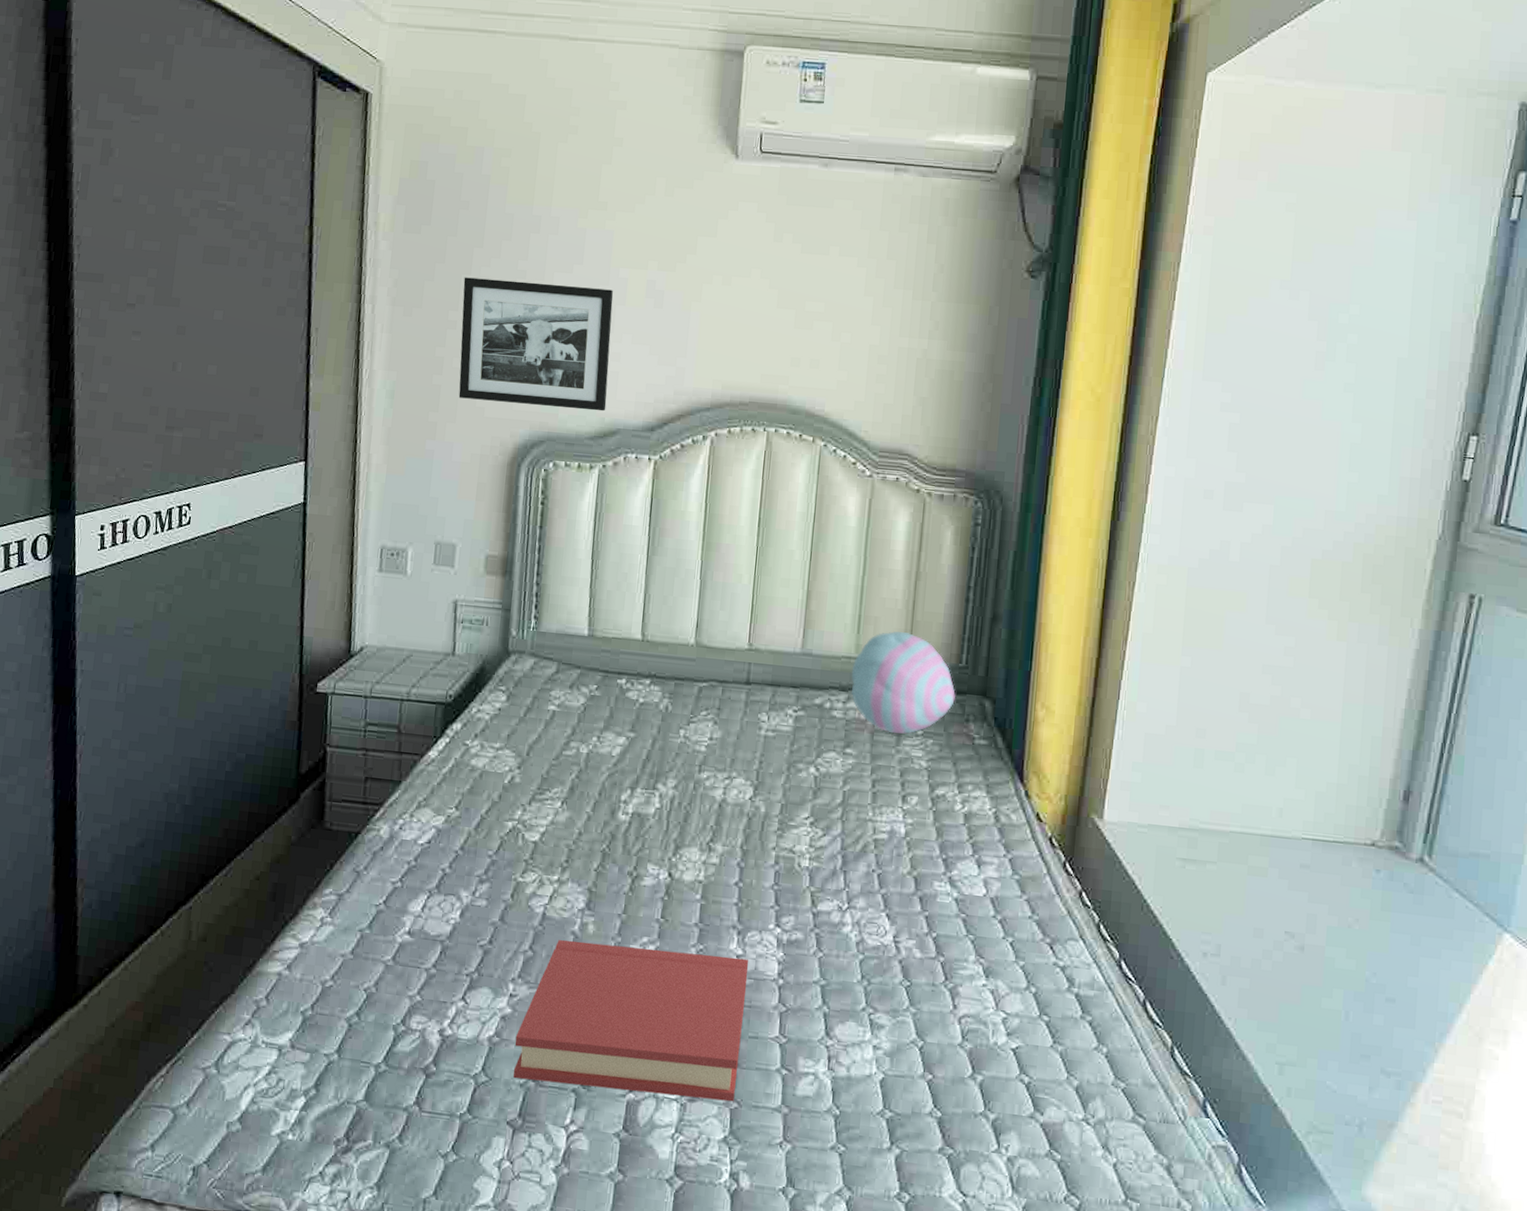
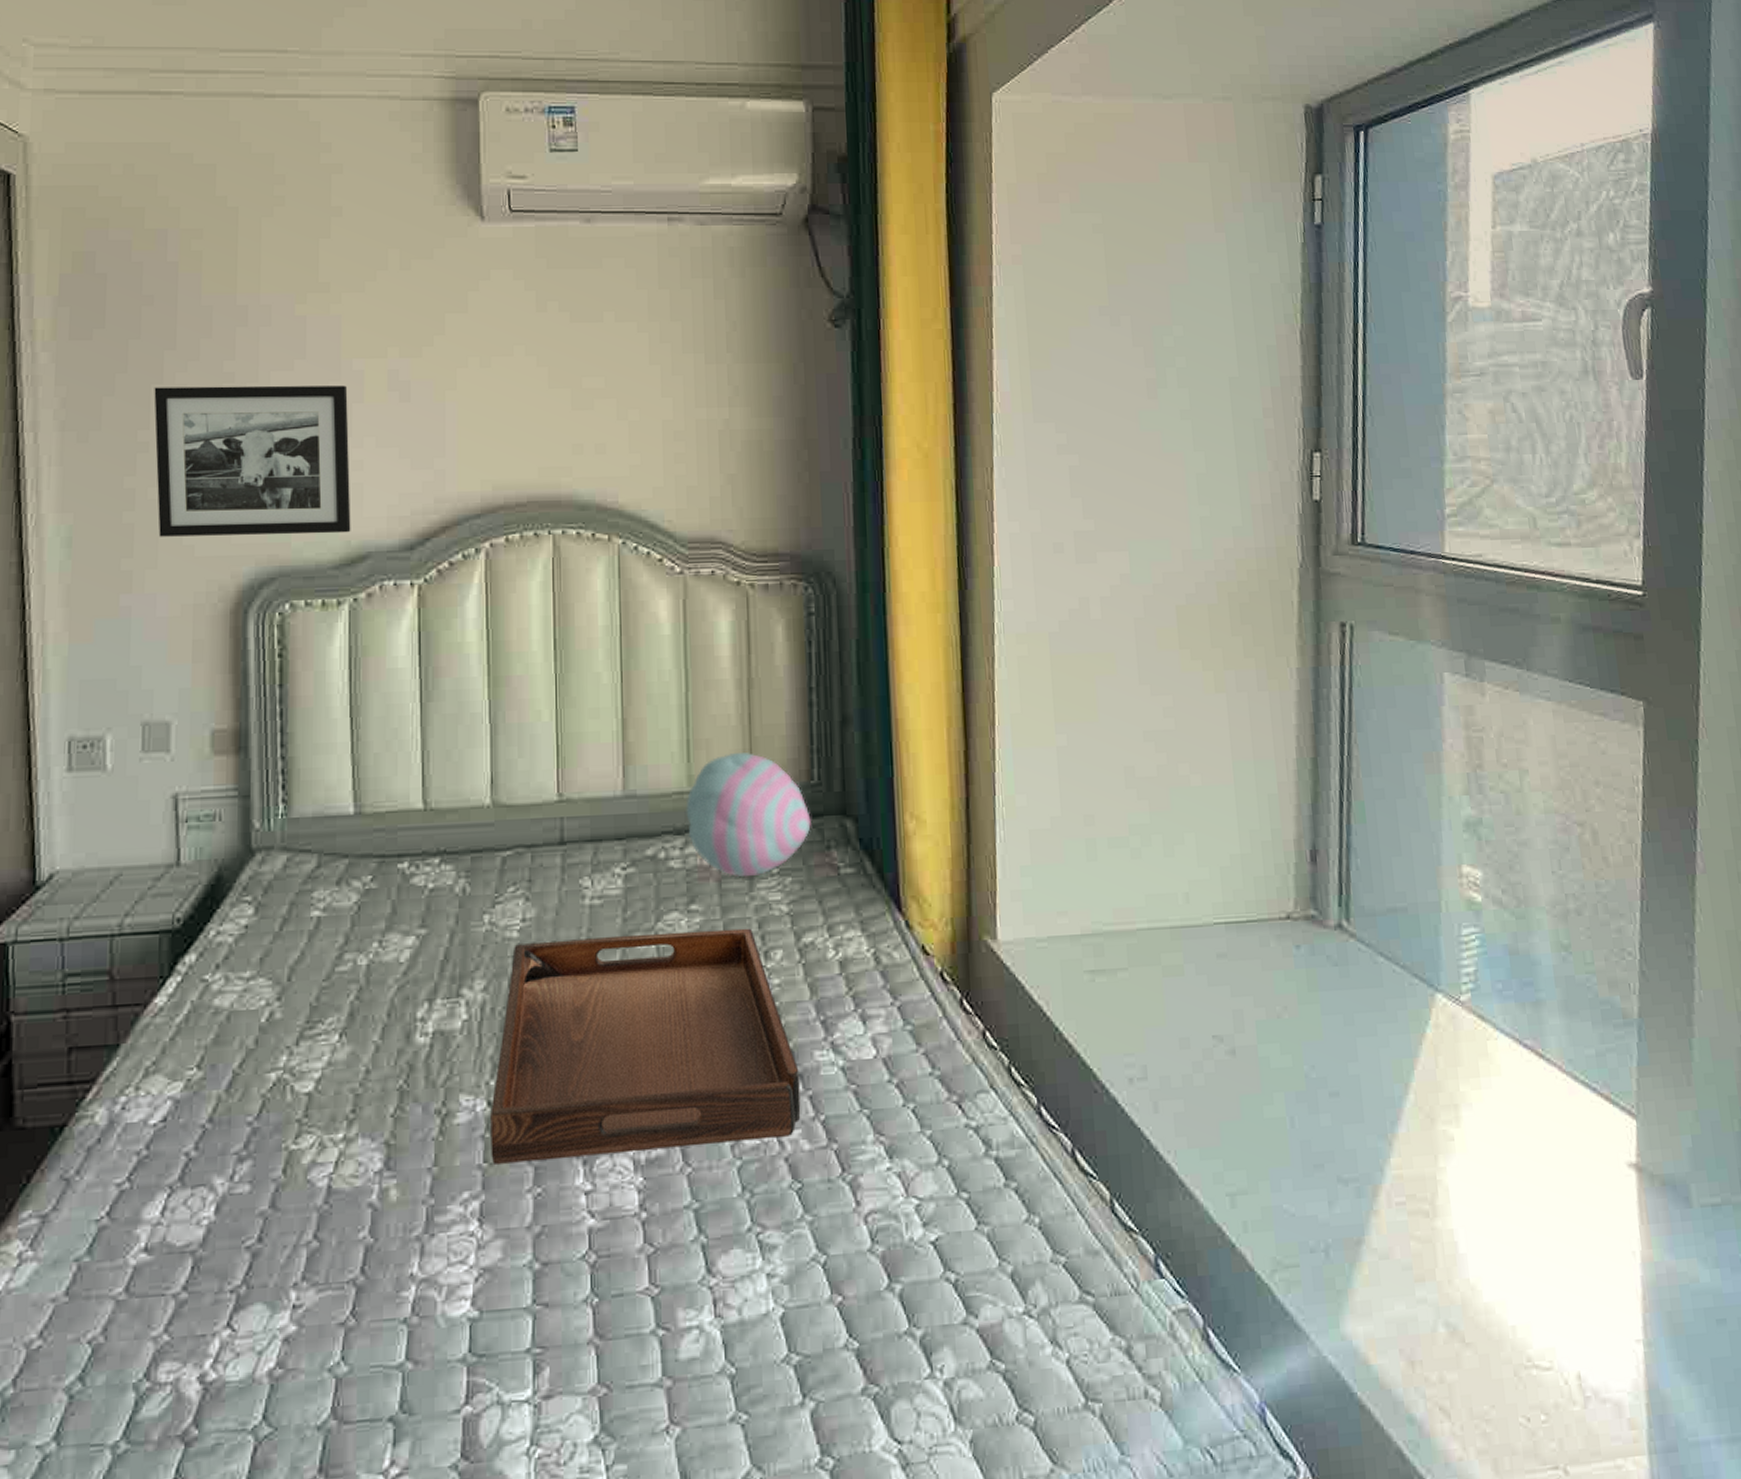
hardback book: present [513,940,749,1102] -> none [305,1194,603,1419]
serving tray: none [667,757,920,944] -> present [490,928,801,1164]

